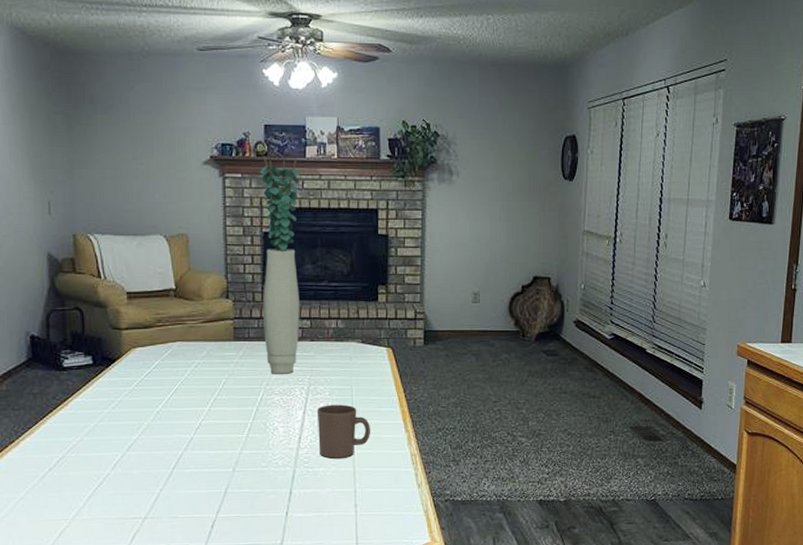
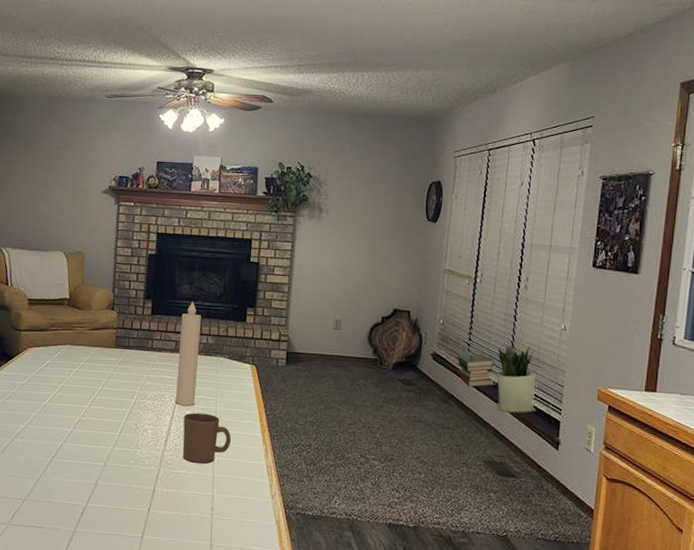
vase: present [260,155,301,374] -> none [142,188,185,382]
candle: none [306,282,329,399] -> present [175,301,201,407]
books: none [600,317,639,353] -> present [457,354,496,388]
planter: none [638,304,681,377] -> present [495,344,538,414]

